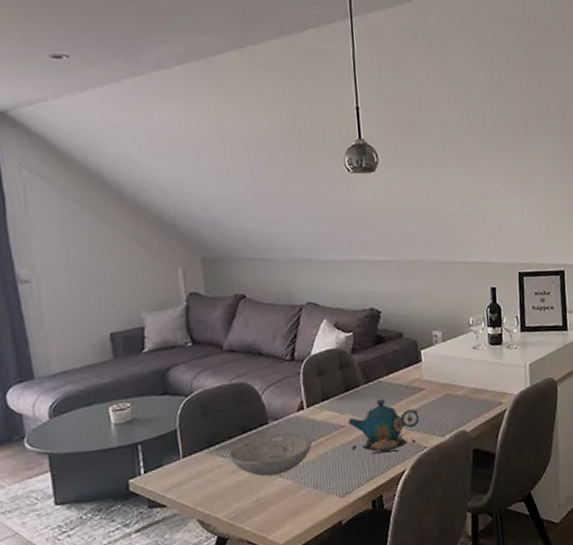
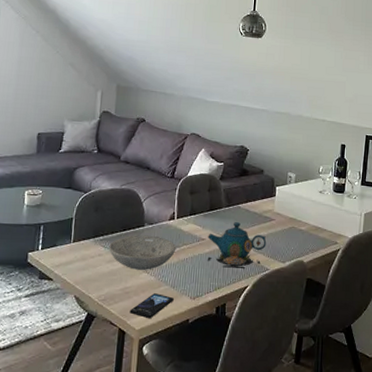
smartphone: none [268,498,320,529] -> present [129,293,174,319]

